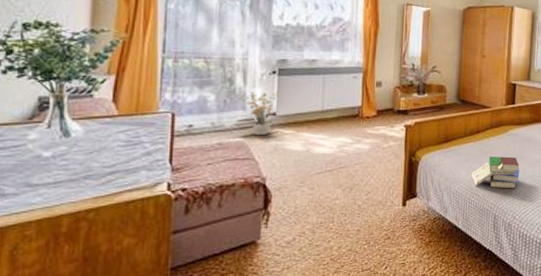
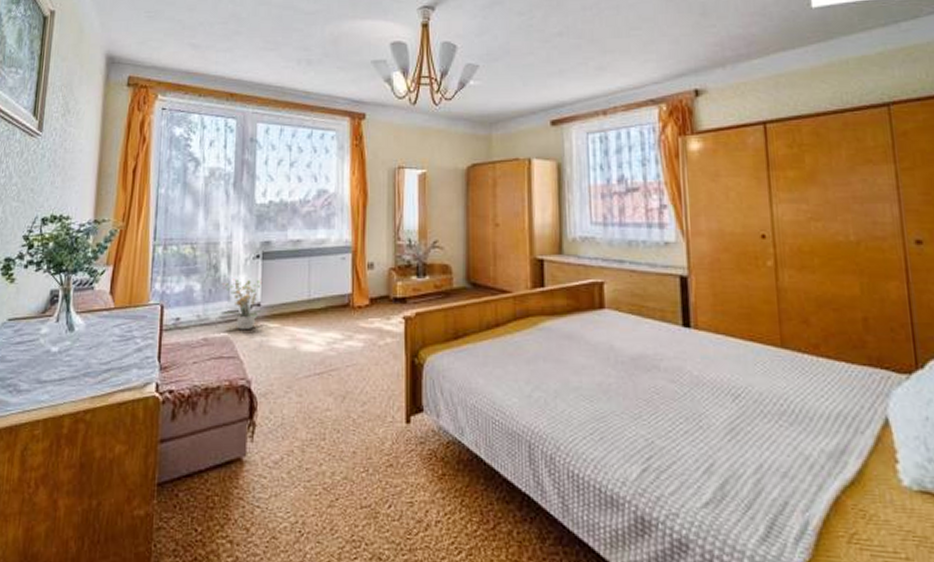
book: present [471,156,520,189] -> none [492,359,560,406]

